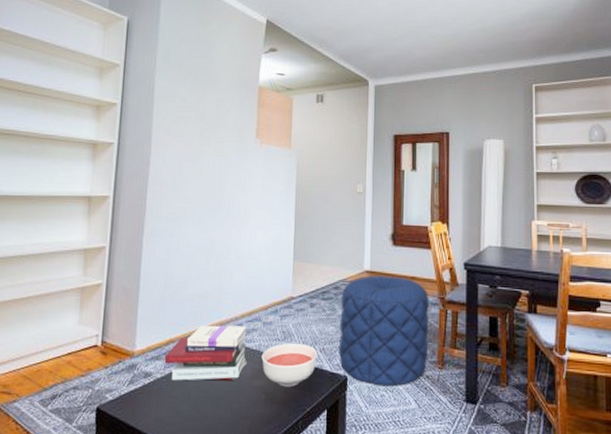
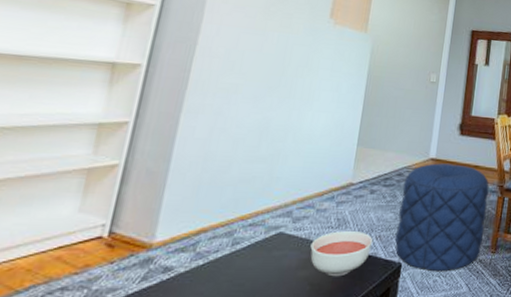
books: present [164,325,247,381] -> none [191,212,298,275]

